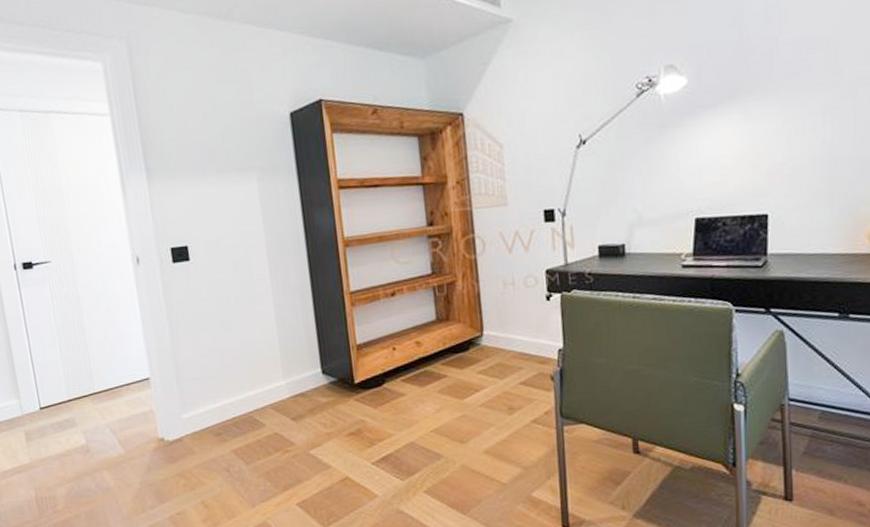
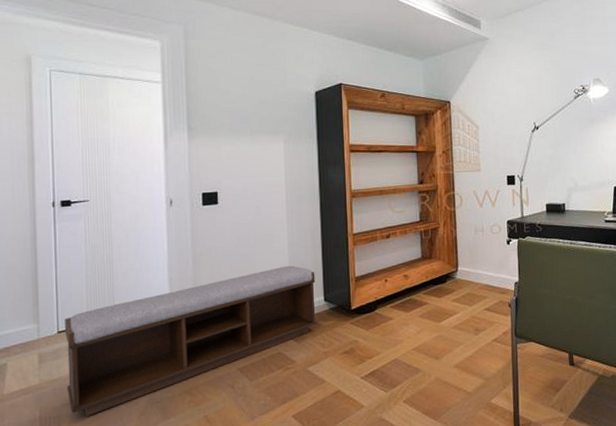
bench: none [45,331,316,498] -> present [65,265,317,416]

